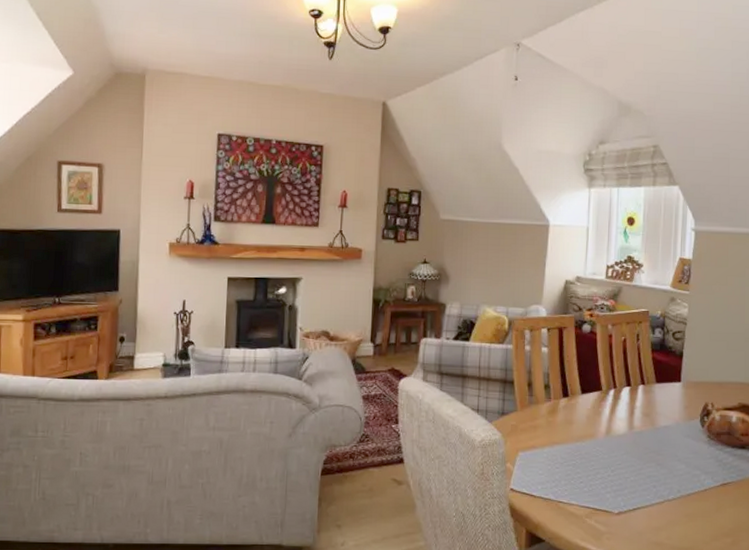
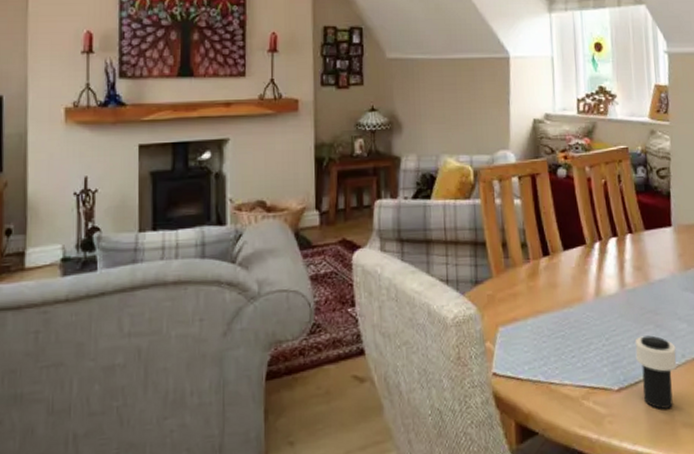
cup: none [636,471,673,533] -> present [634,335,677,409]

